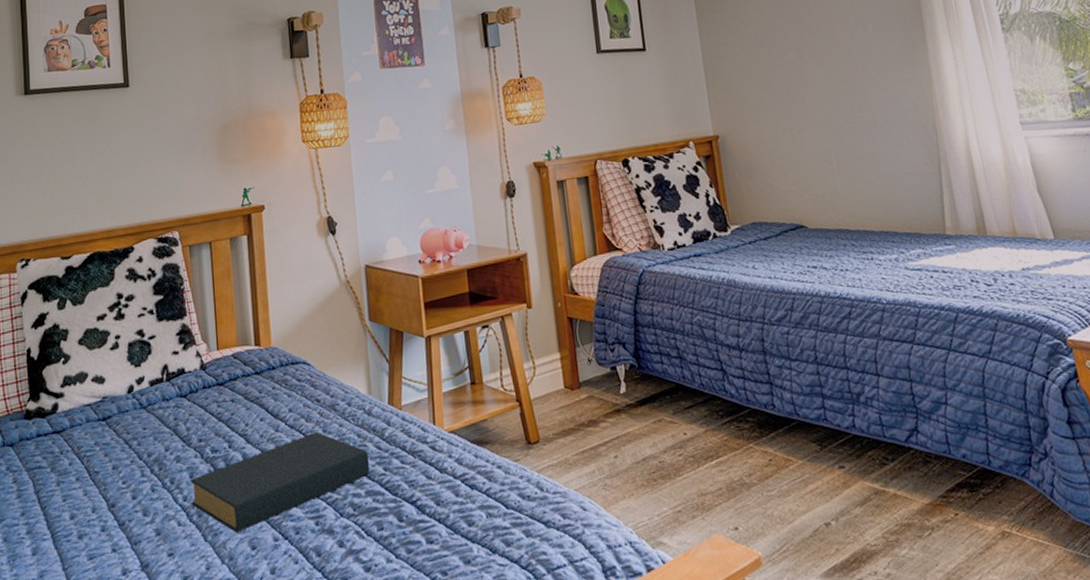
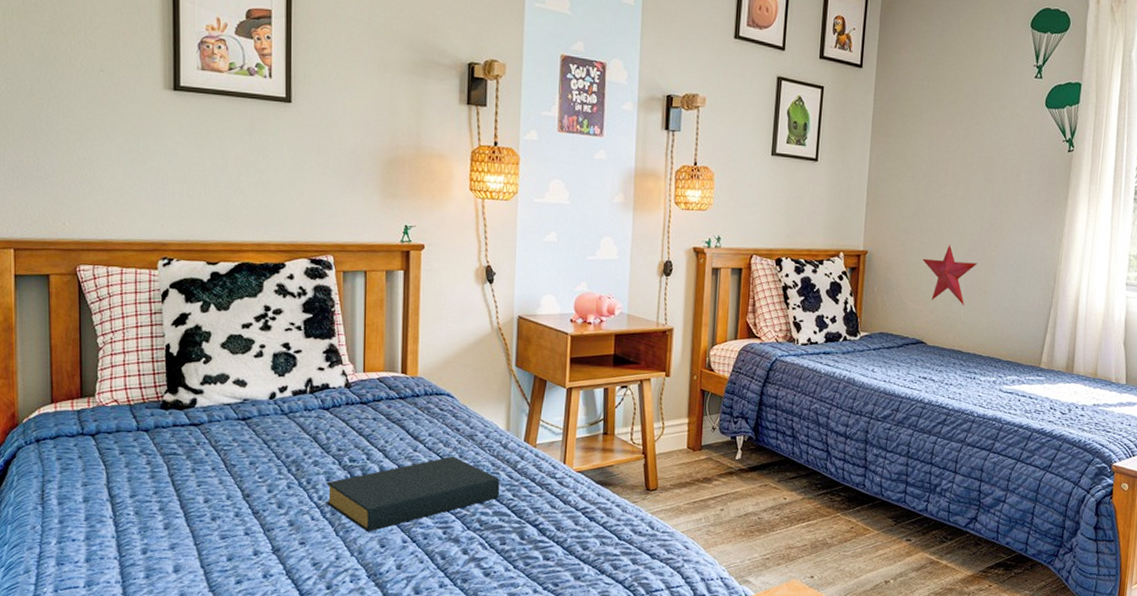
decorative star: none [780,113,843,178] -> present [922,245,977,305]

